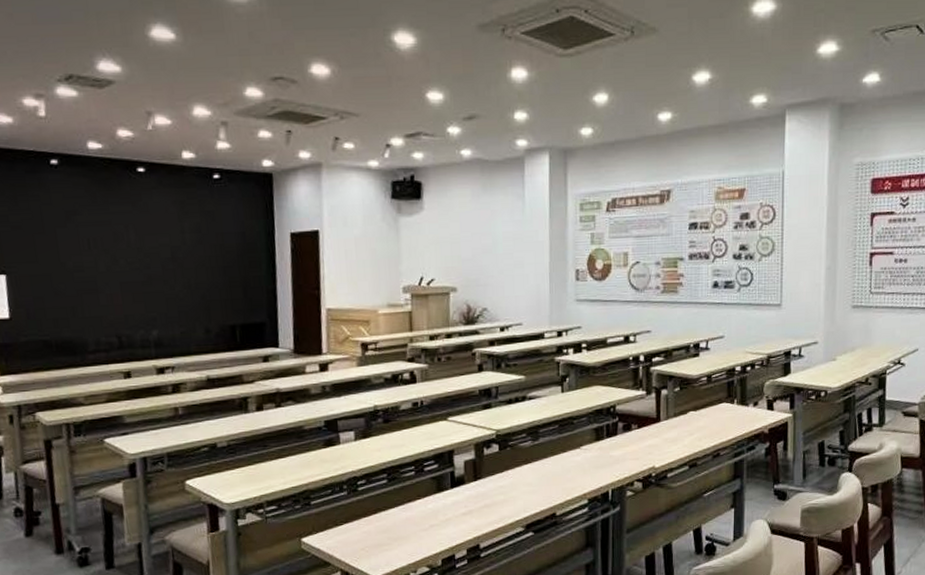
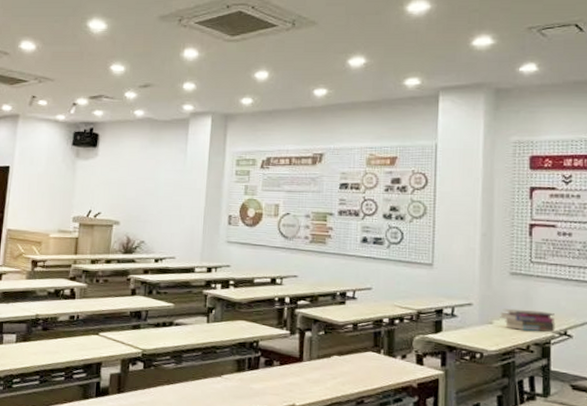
books: none [842,342,891,364] -> present [500,308,556,332]

